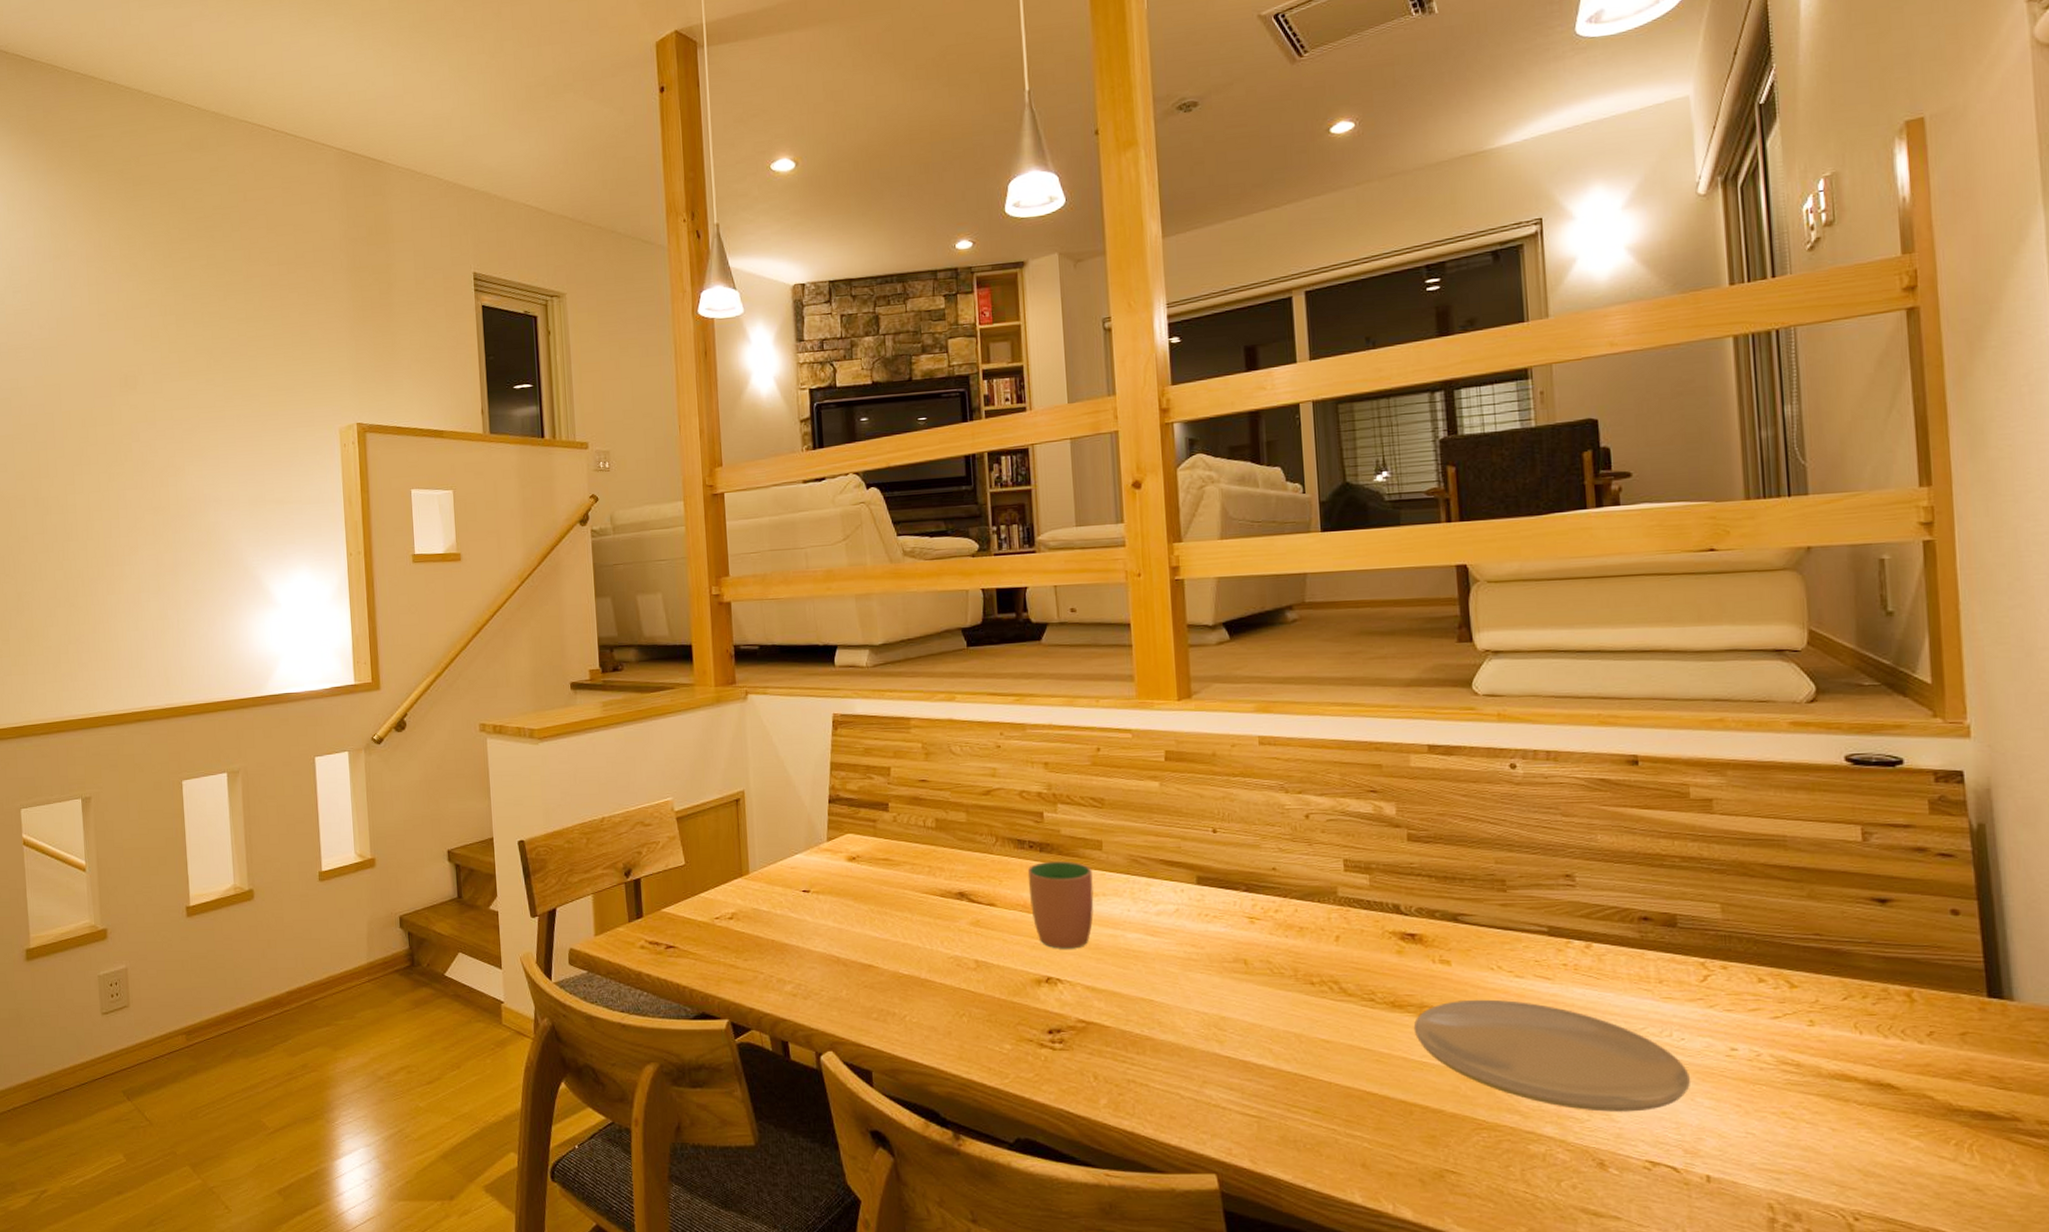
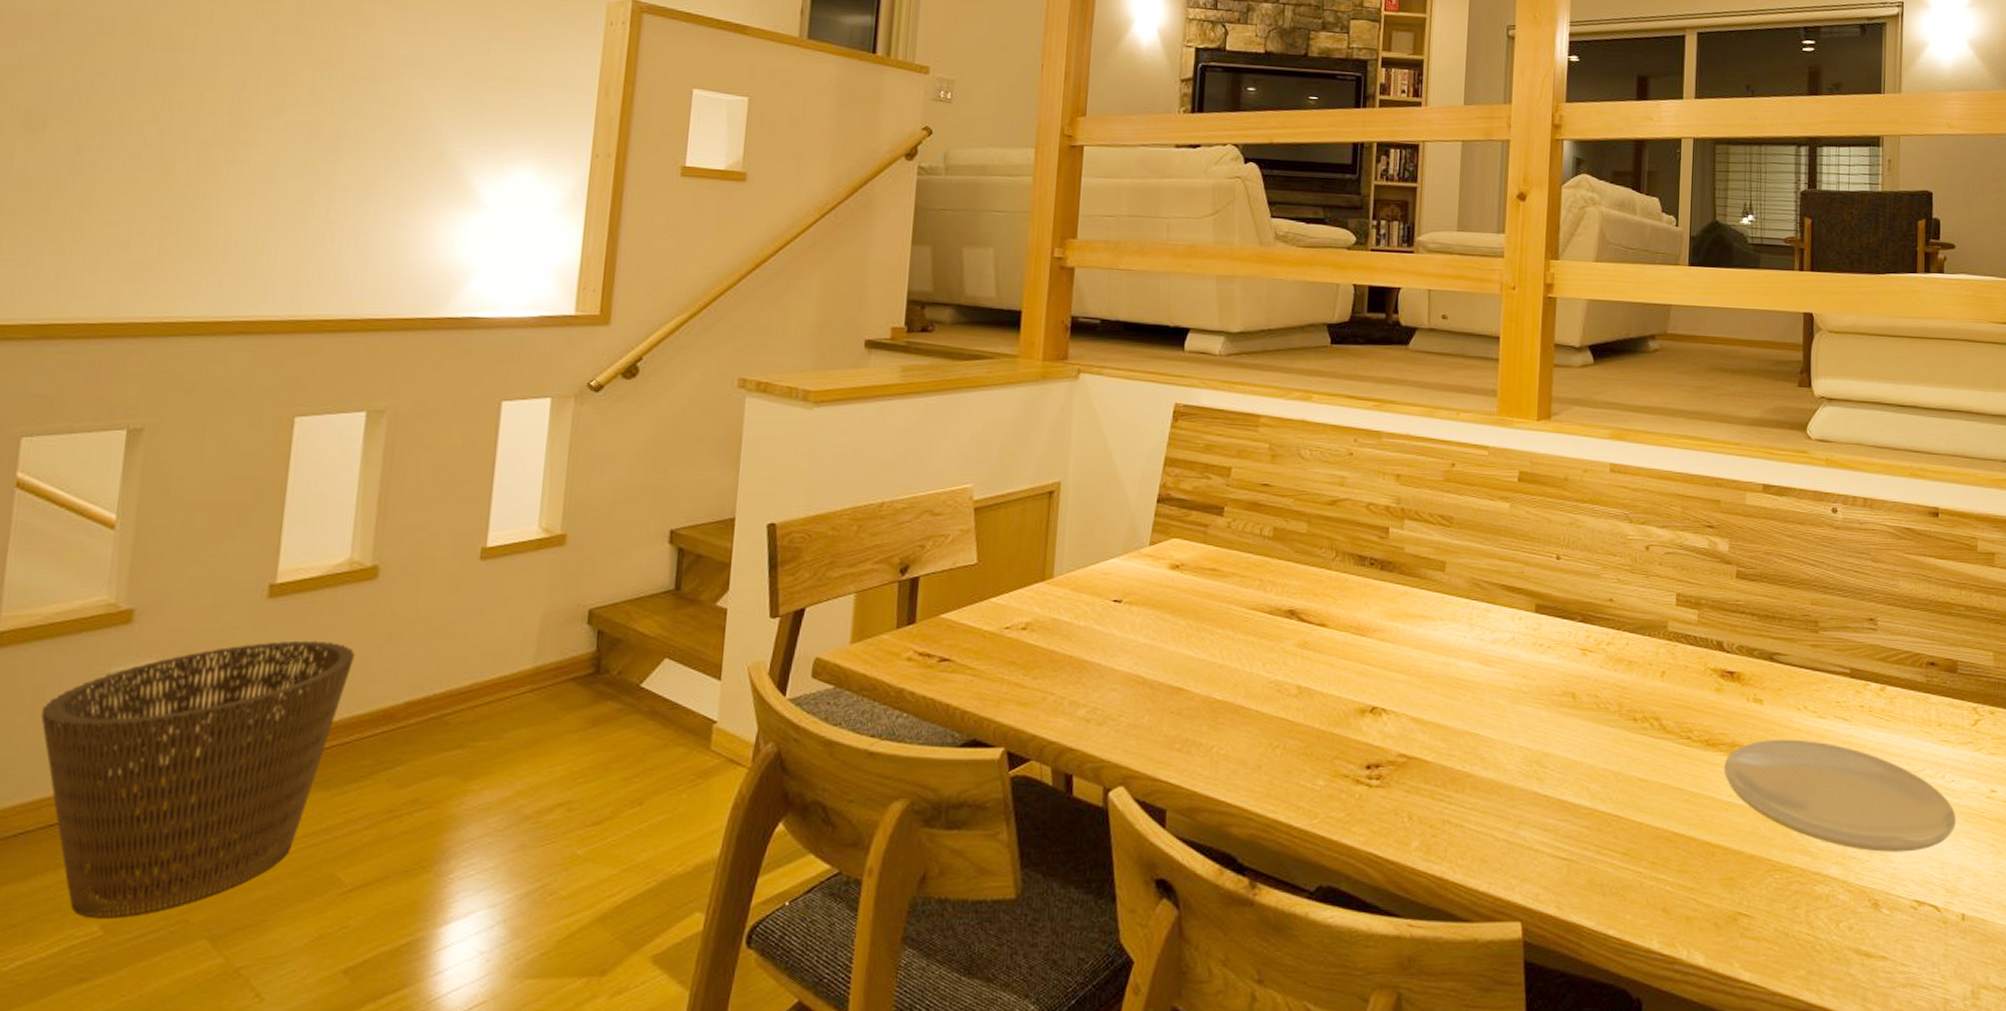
basket: none [64,947,249,1150] -> present [41,640,355,919]
cup: present [1027,860,1094,949] -> none [1364,580,1432,676]

